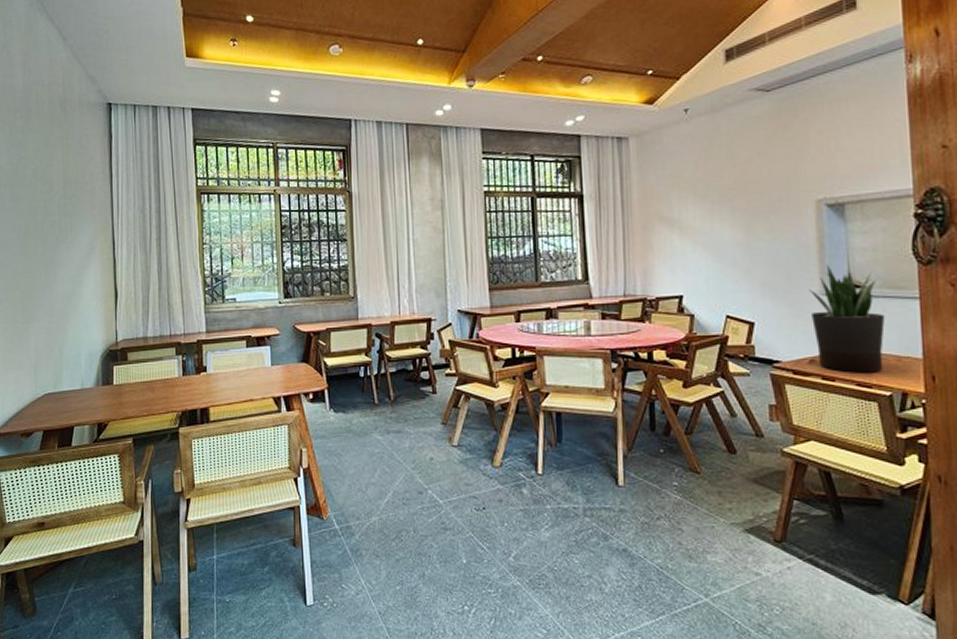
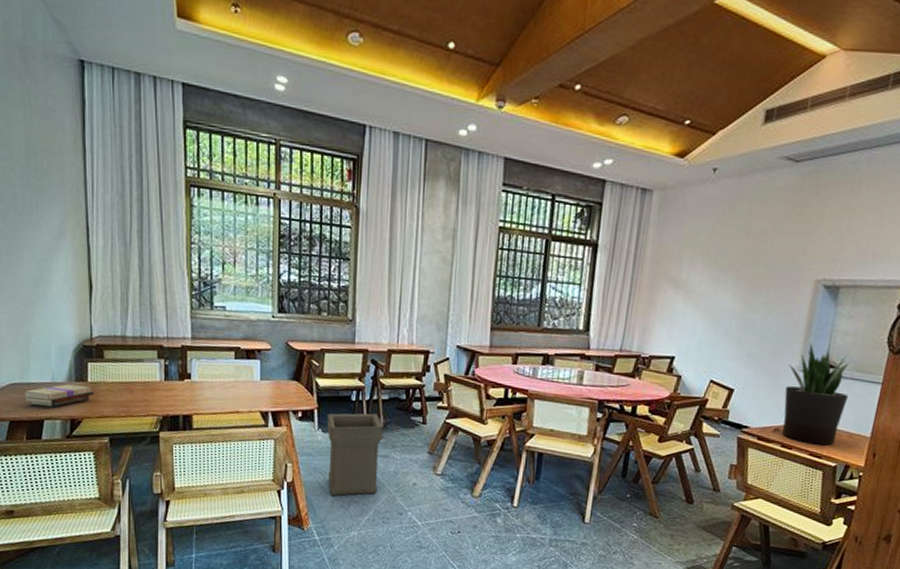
books: none [57,389,119,413] -> present [24,384,94,408]
trash bin: none [337,388,395,479] -> present [326,413,384,496]

